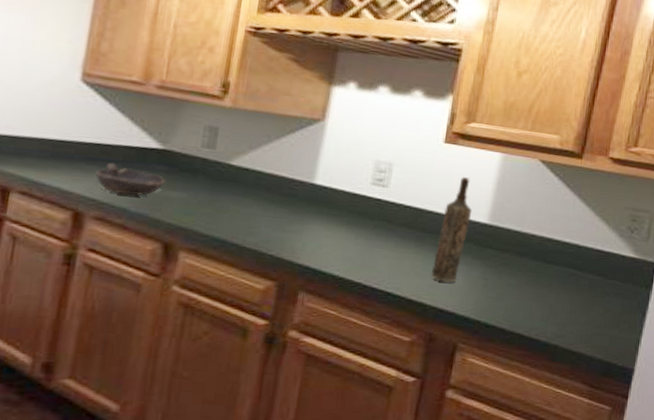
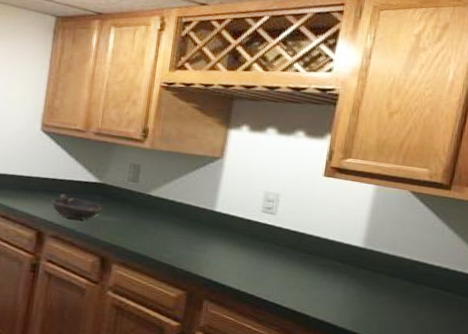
bottle: present [430,176,472,283] -> none [312,205,348,298]

